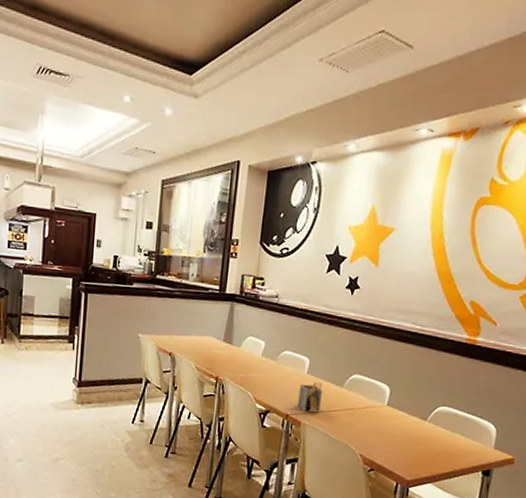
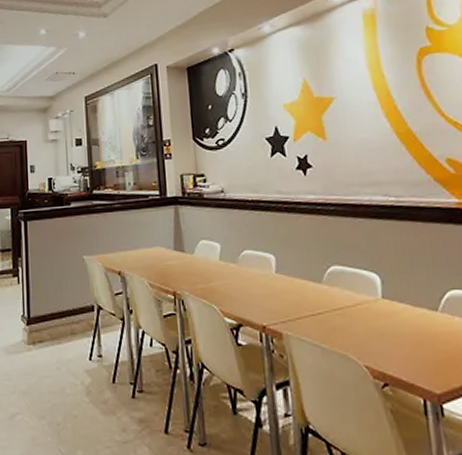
napkin holder: present [297,382,322,413] -> none [270,281,302,320]

